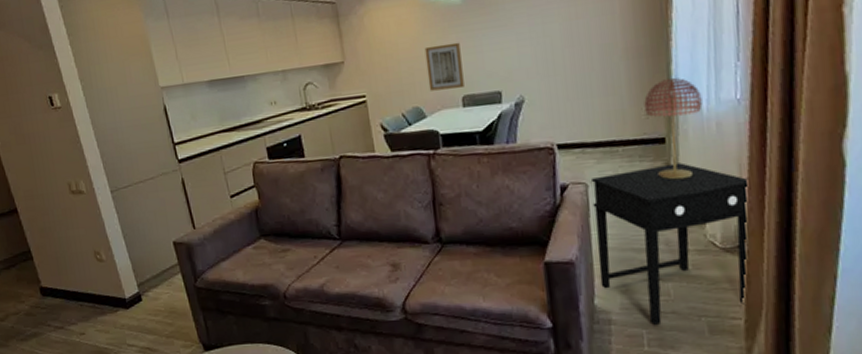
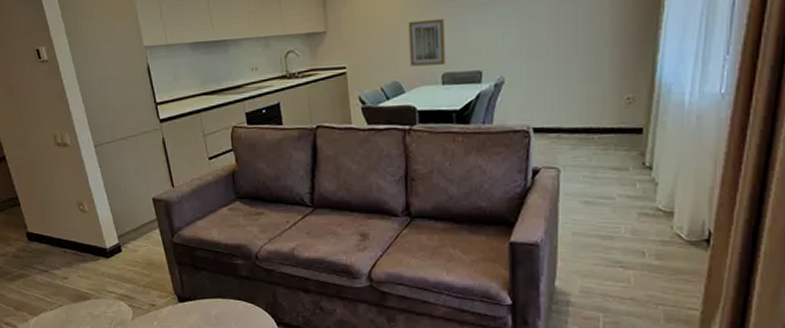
side table: present [592,162,750,325] -> none [563,154,724,309]
table lamp: present [644,78,703,180] -> none [625,68,685,171]

